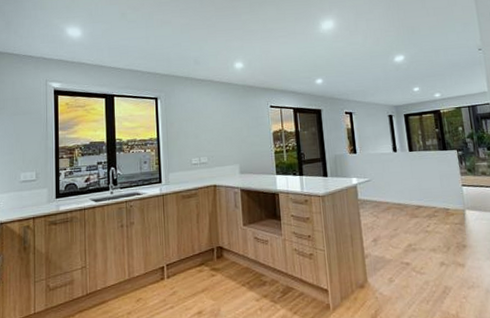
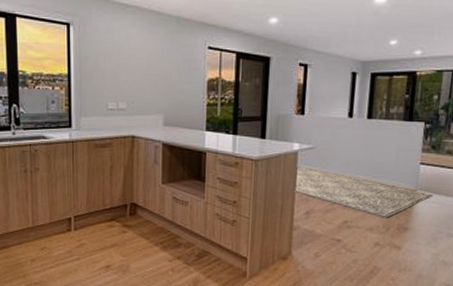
rug: none [359,197,481,238] -> present [293,166,434,218]

